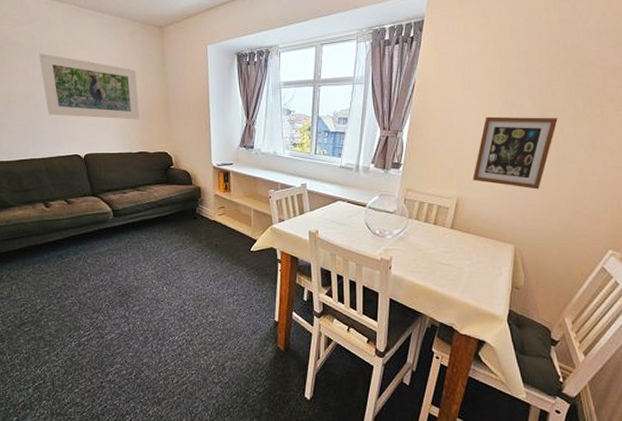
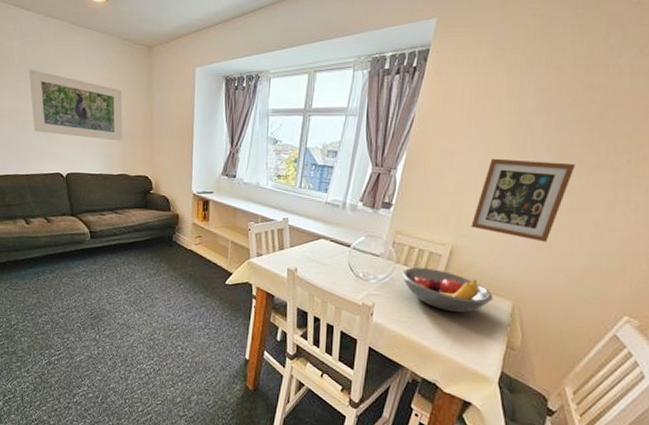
fruit bowl: none [415,221,497,260] -> present [402,267,494,313]

